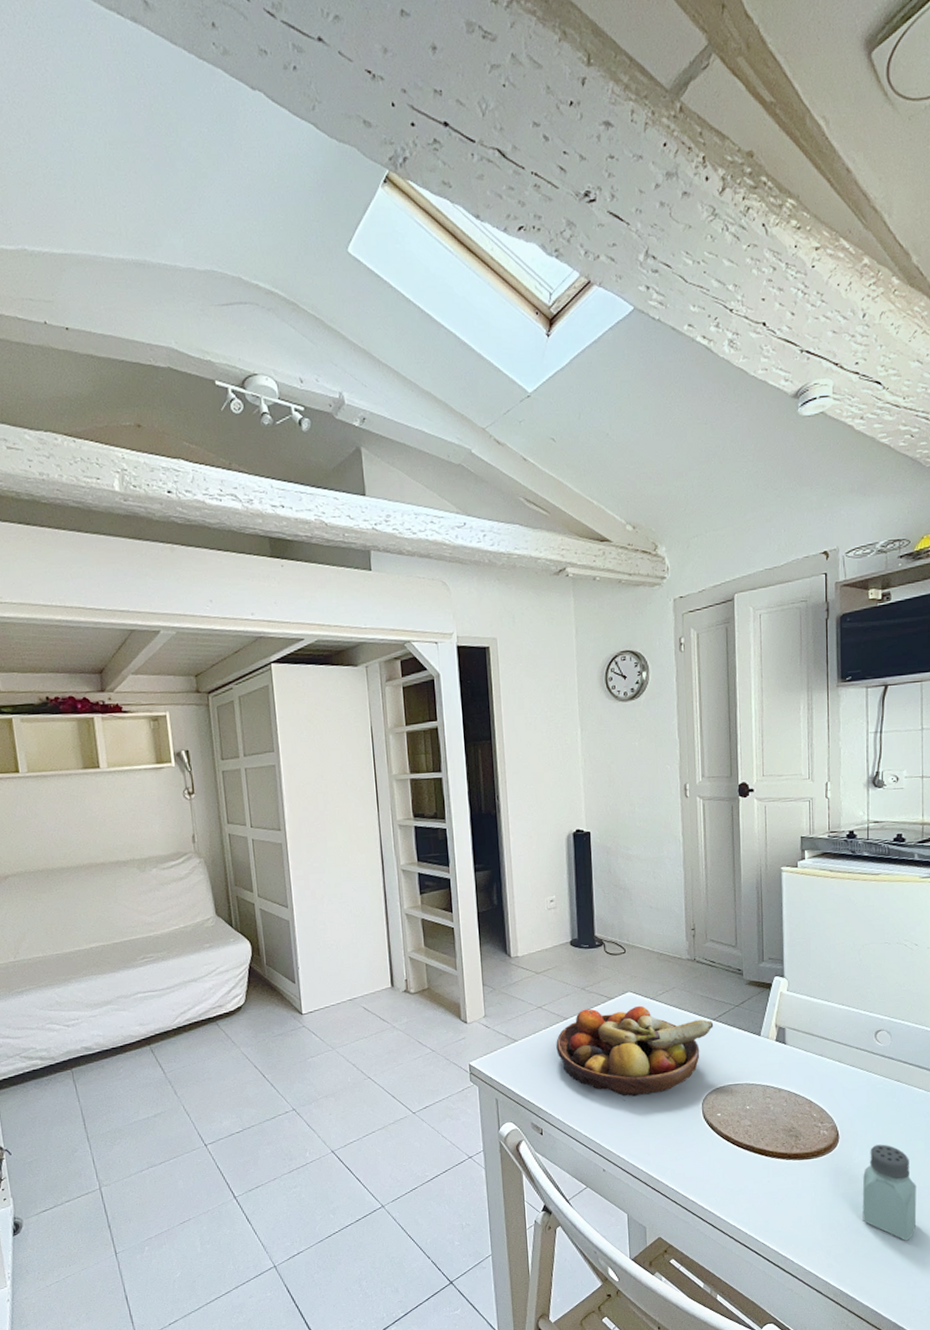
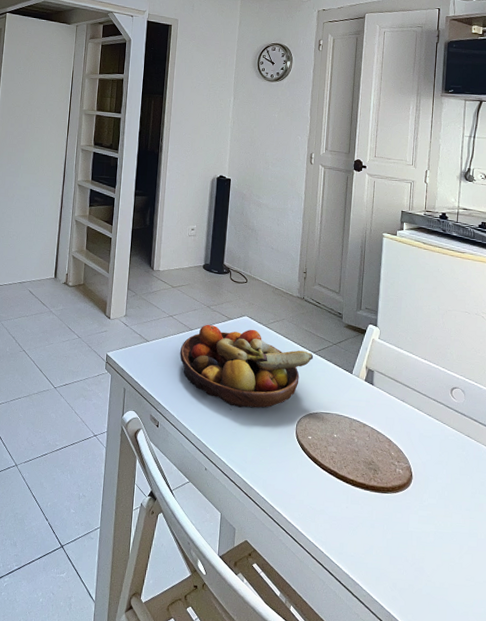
saltshaker: present [862,1144,917,1241] -> none [427,491,478,588]

